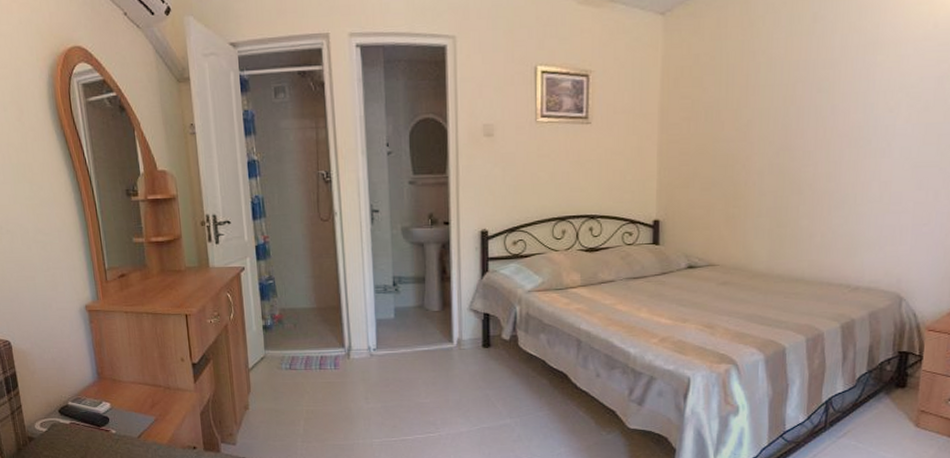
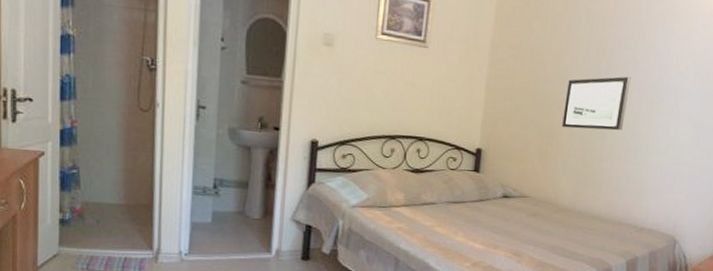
wall art: none [749,121,828,187] -> present [562,76,631,131]

